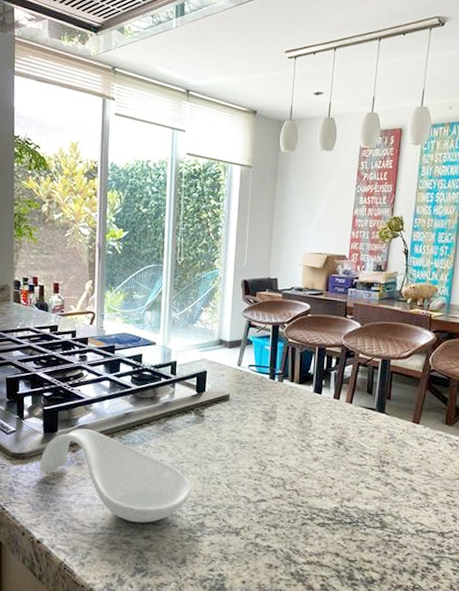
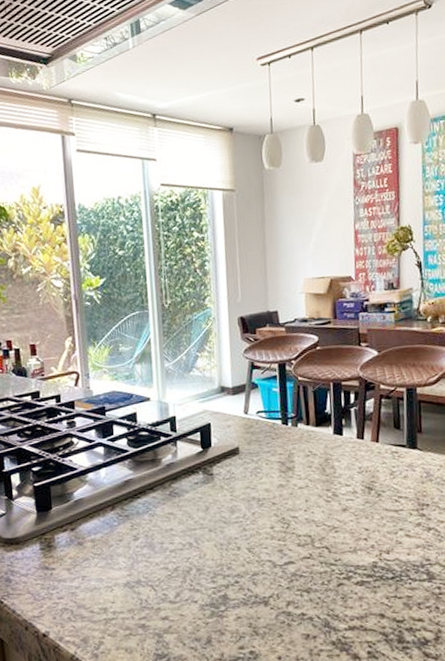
spoon rest: present [39,428,192,523] -> none [36,502,209,603]

